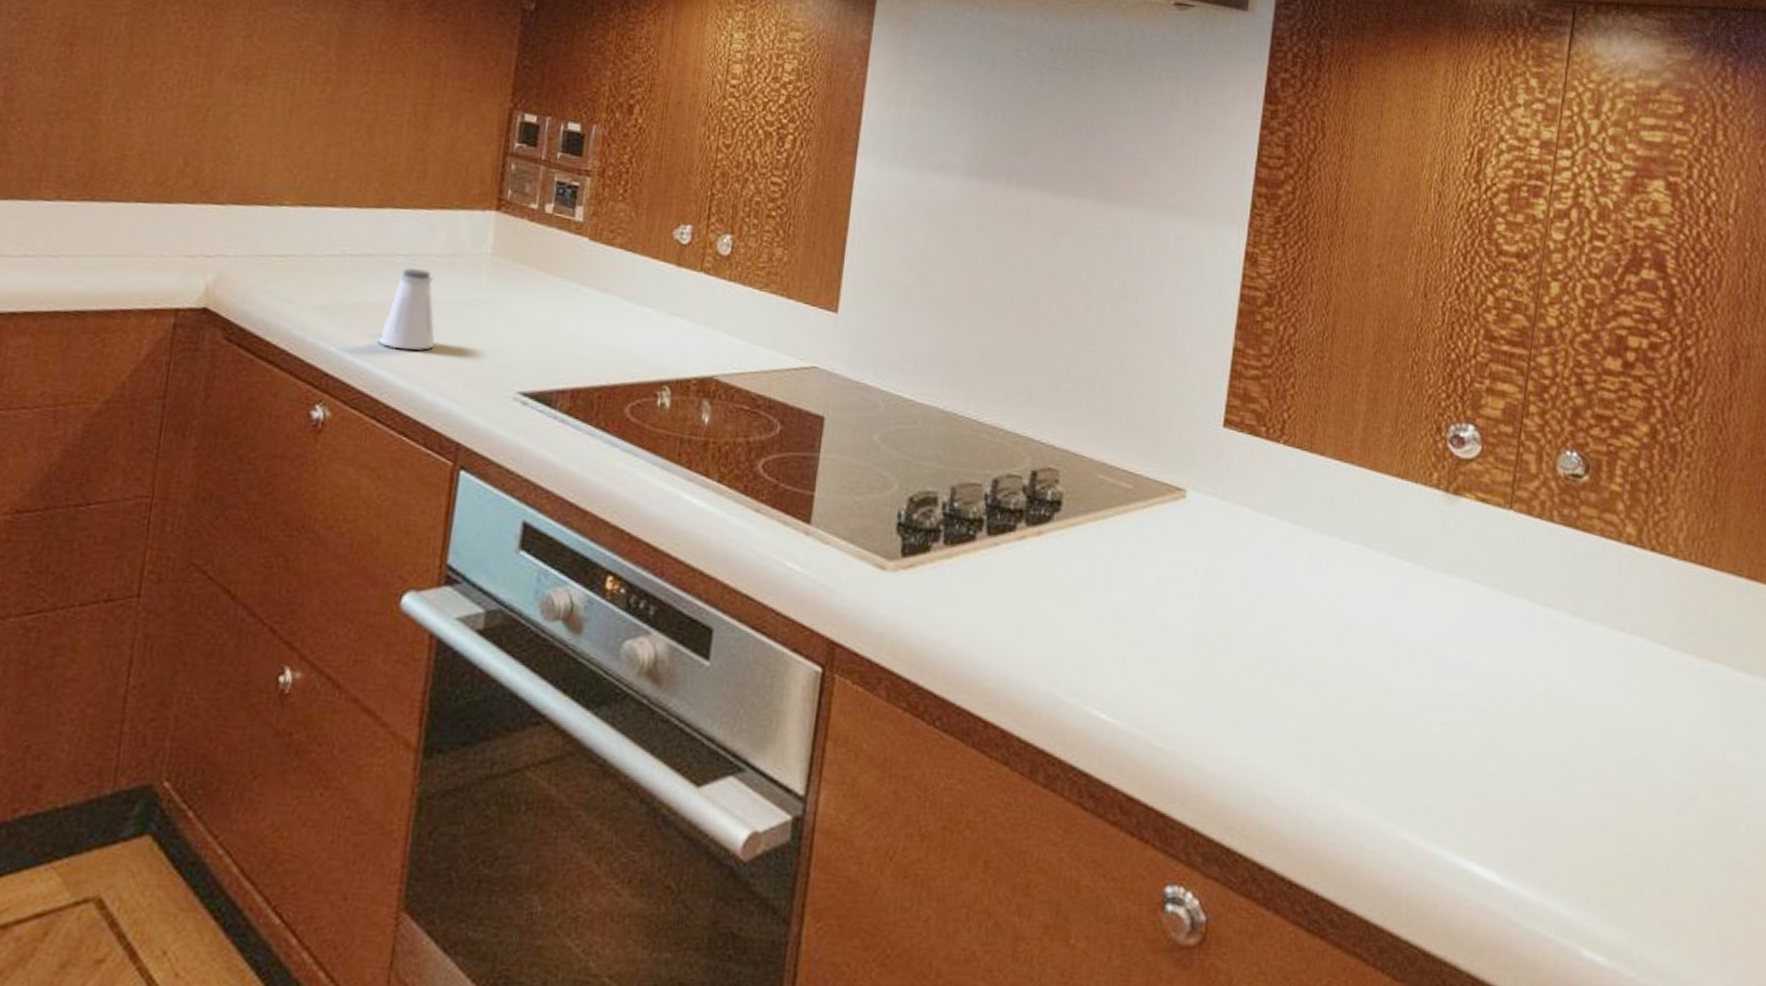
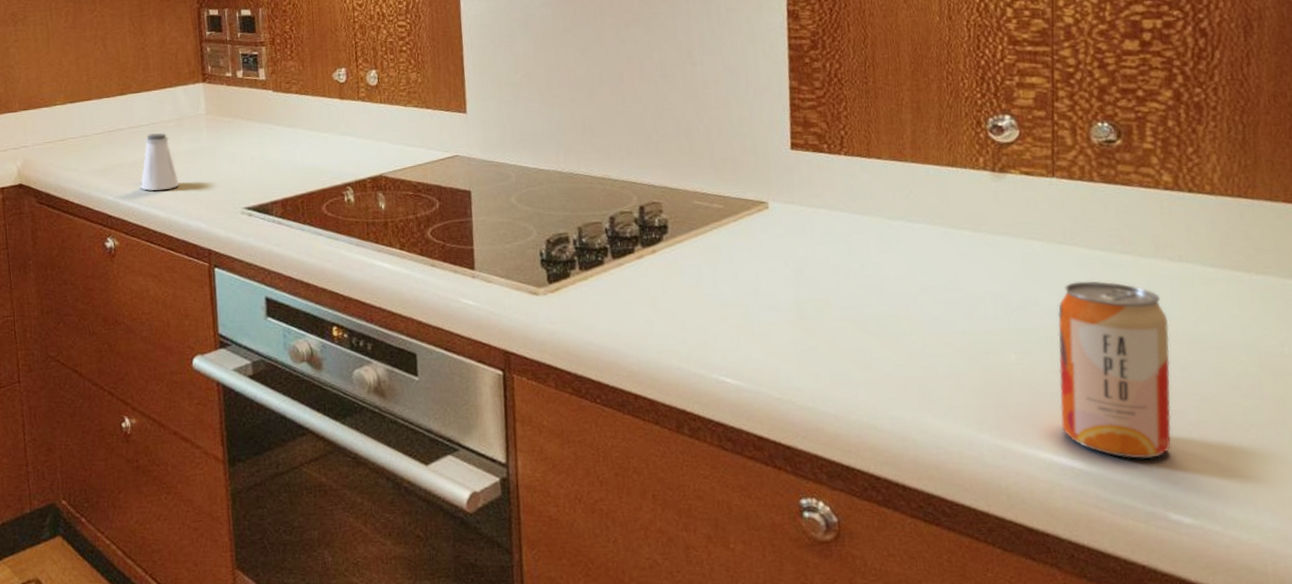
beverage can: none [1480,643,1611,876] -> present [1058,281,1172,459]

